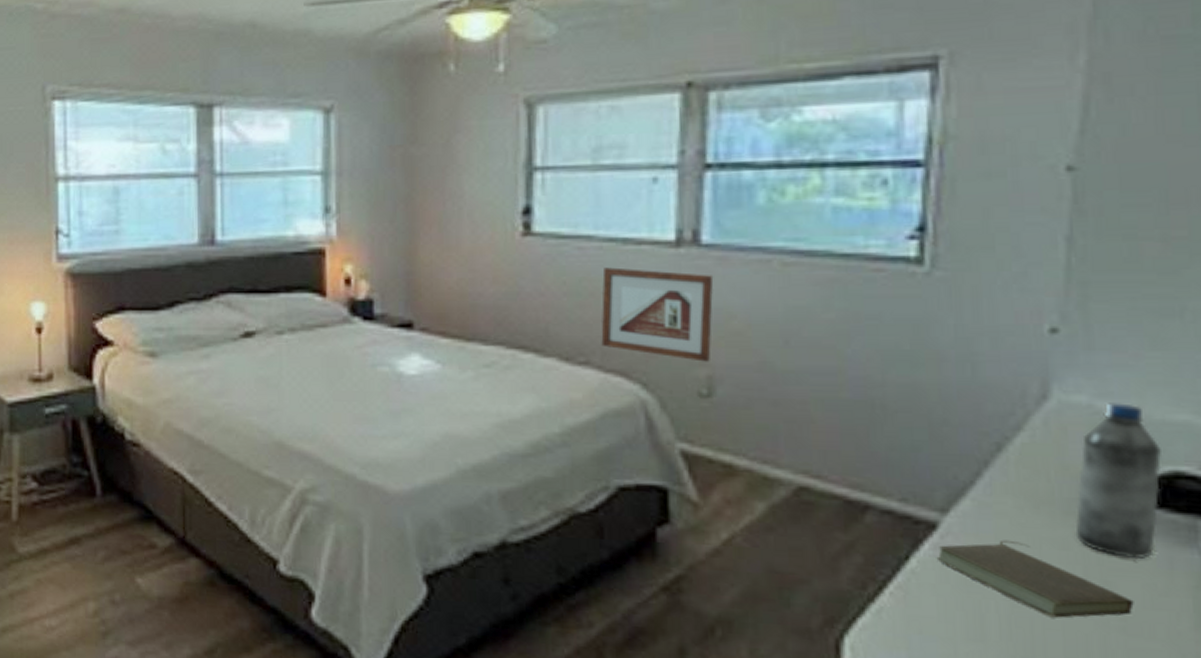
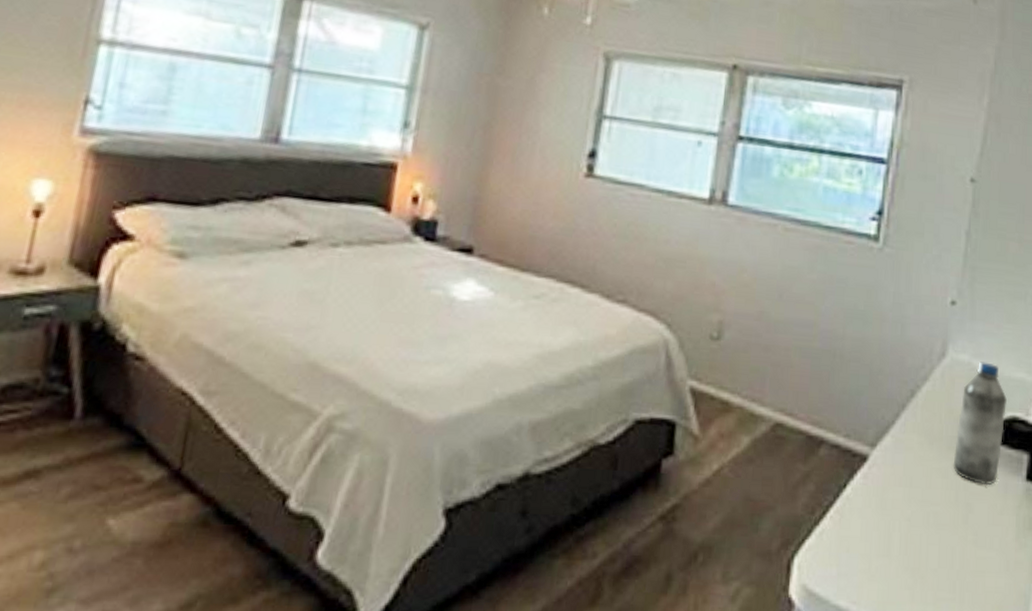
picture frame: present [601,267,714,362] -> none [638,215,734,308]
book: present [936,539,1134,618] -> none [864,470,983,535]

